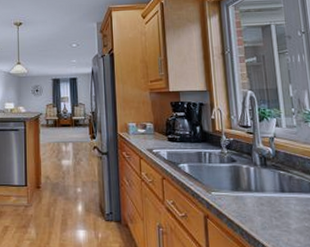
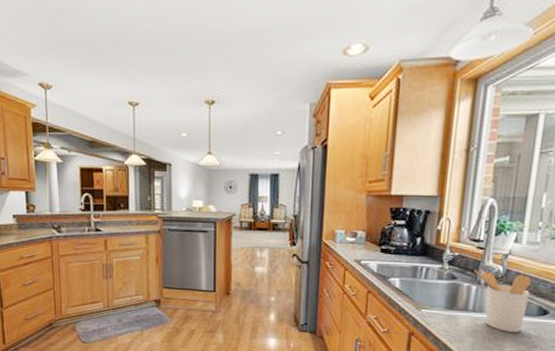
utensil holder: none [249,153,301,209] -> present [474,270,532,332]

